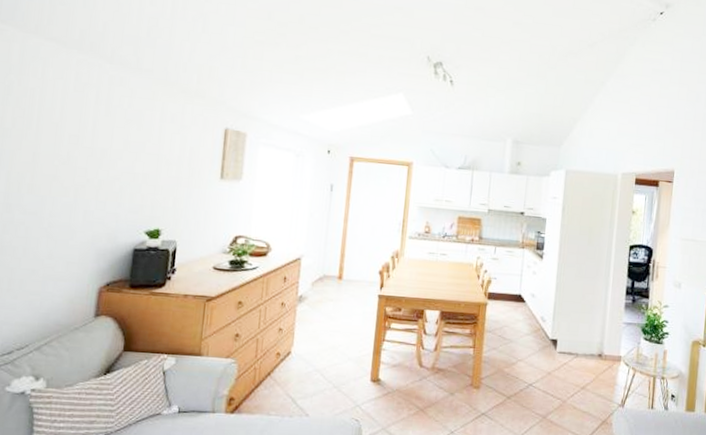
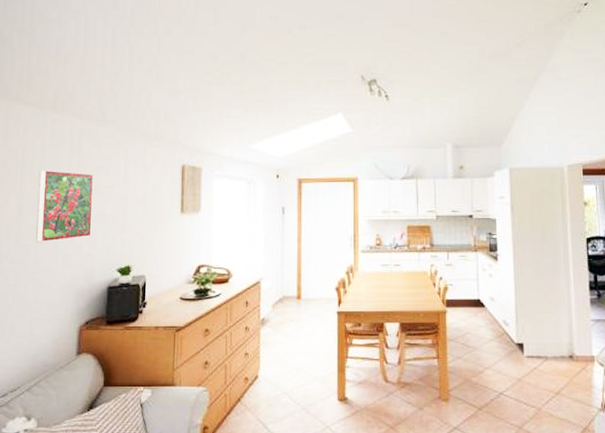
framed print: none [52,115,124,195] -> present [36,169,94,243]

